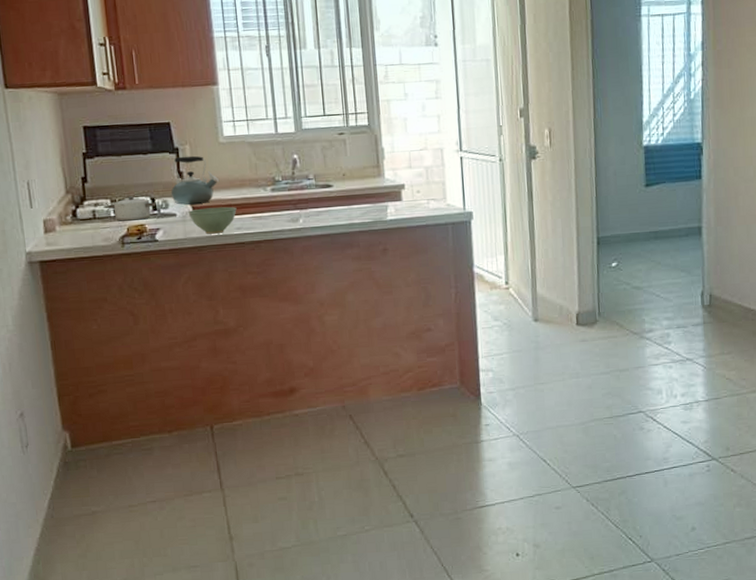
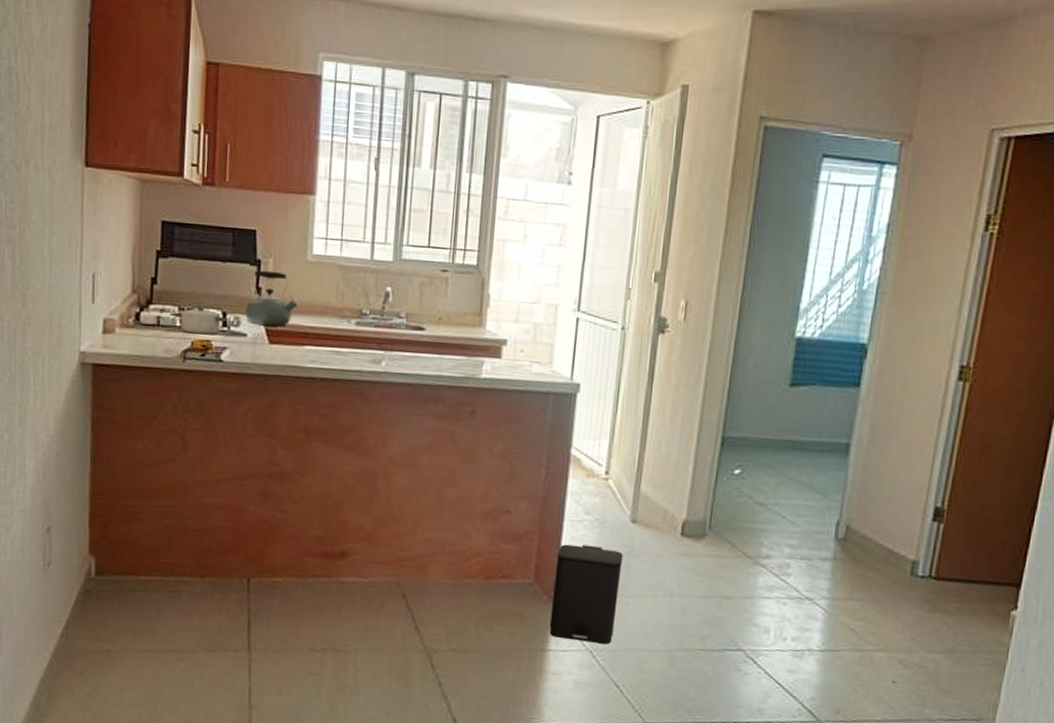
bowl: present [188,206,237,234] -> none [260,332,314,364]
pedal bin: none [476,346,534,429] -> present [549,544,623,644]

